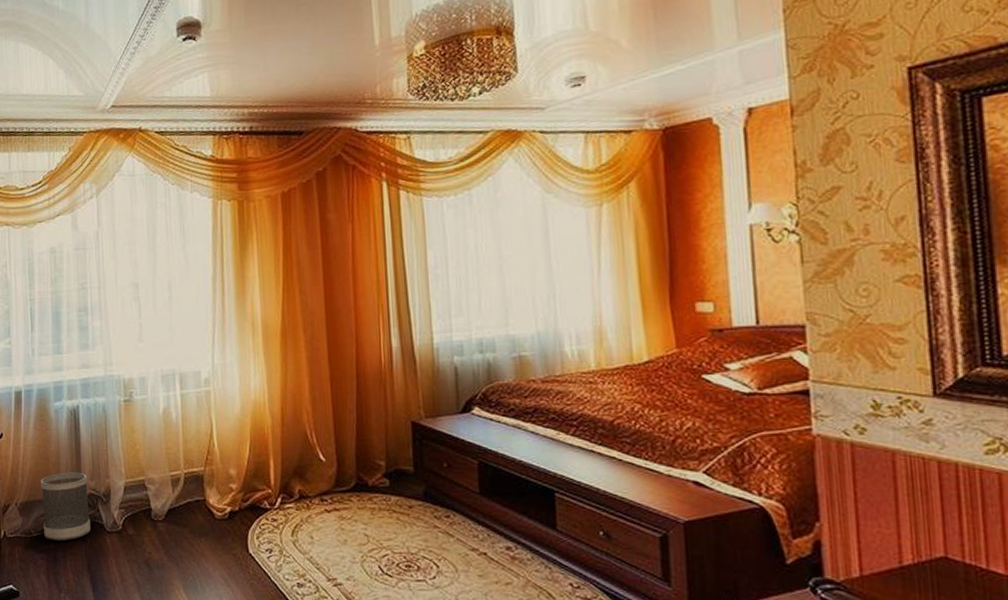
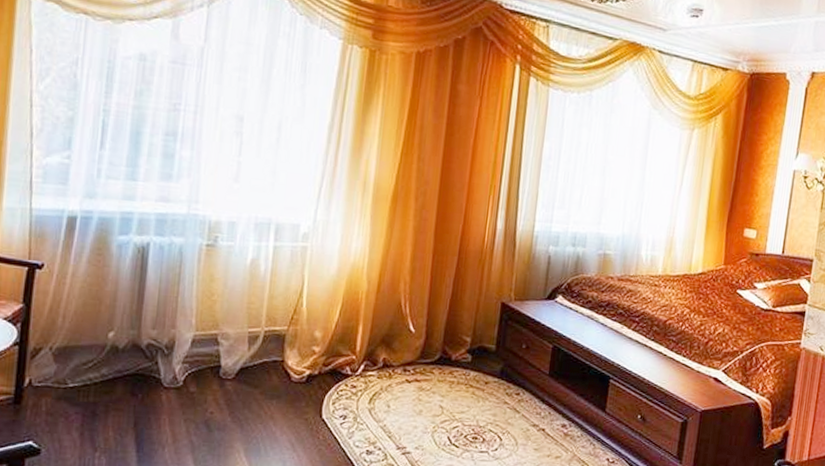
wastebasket: present [40,472,91,541] -> none [83,317,149,395]

